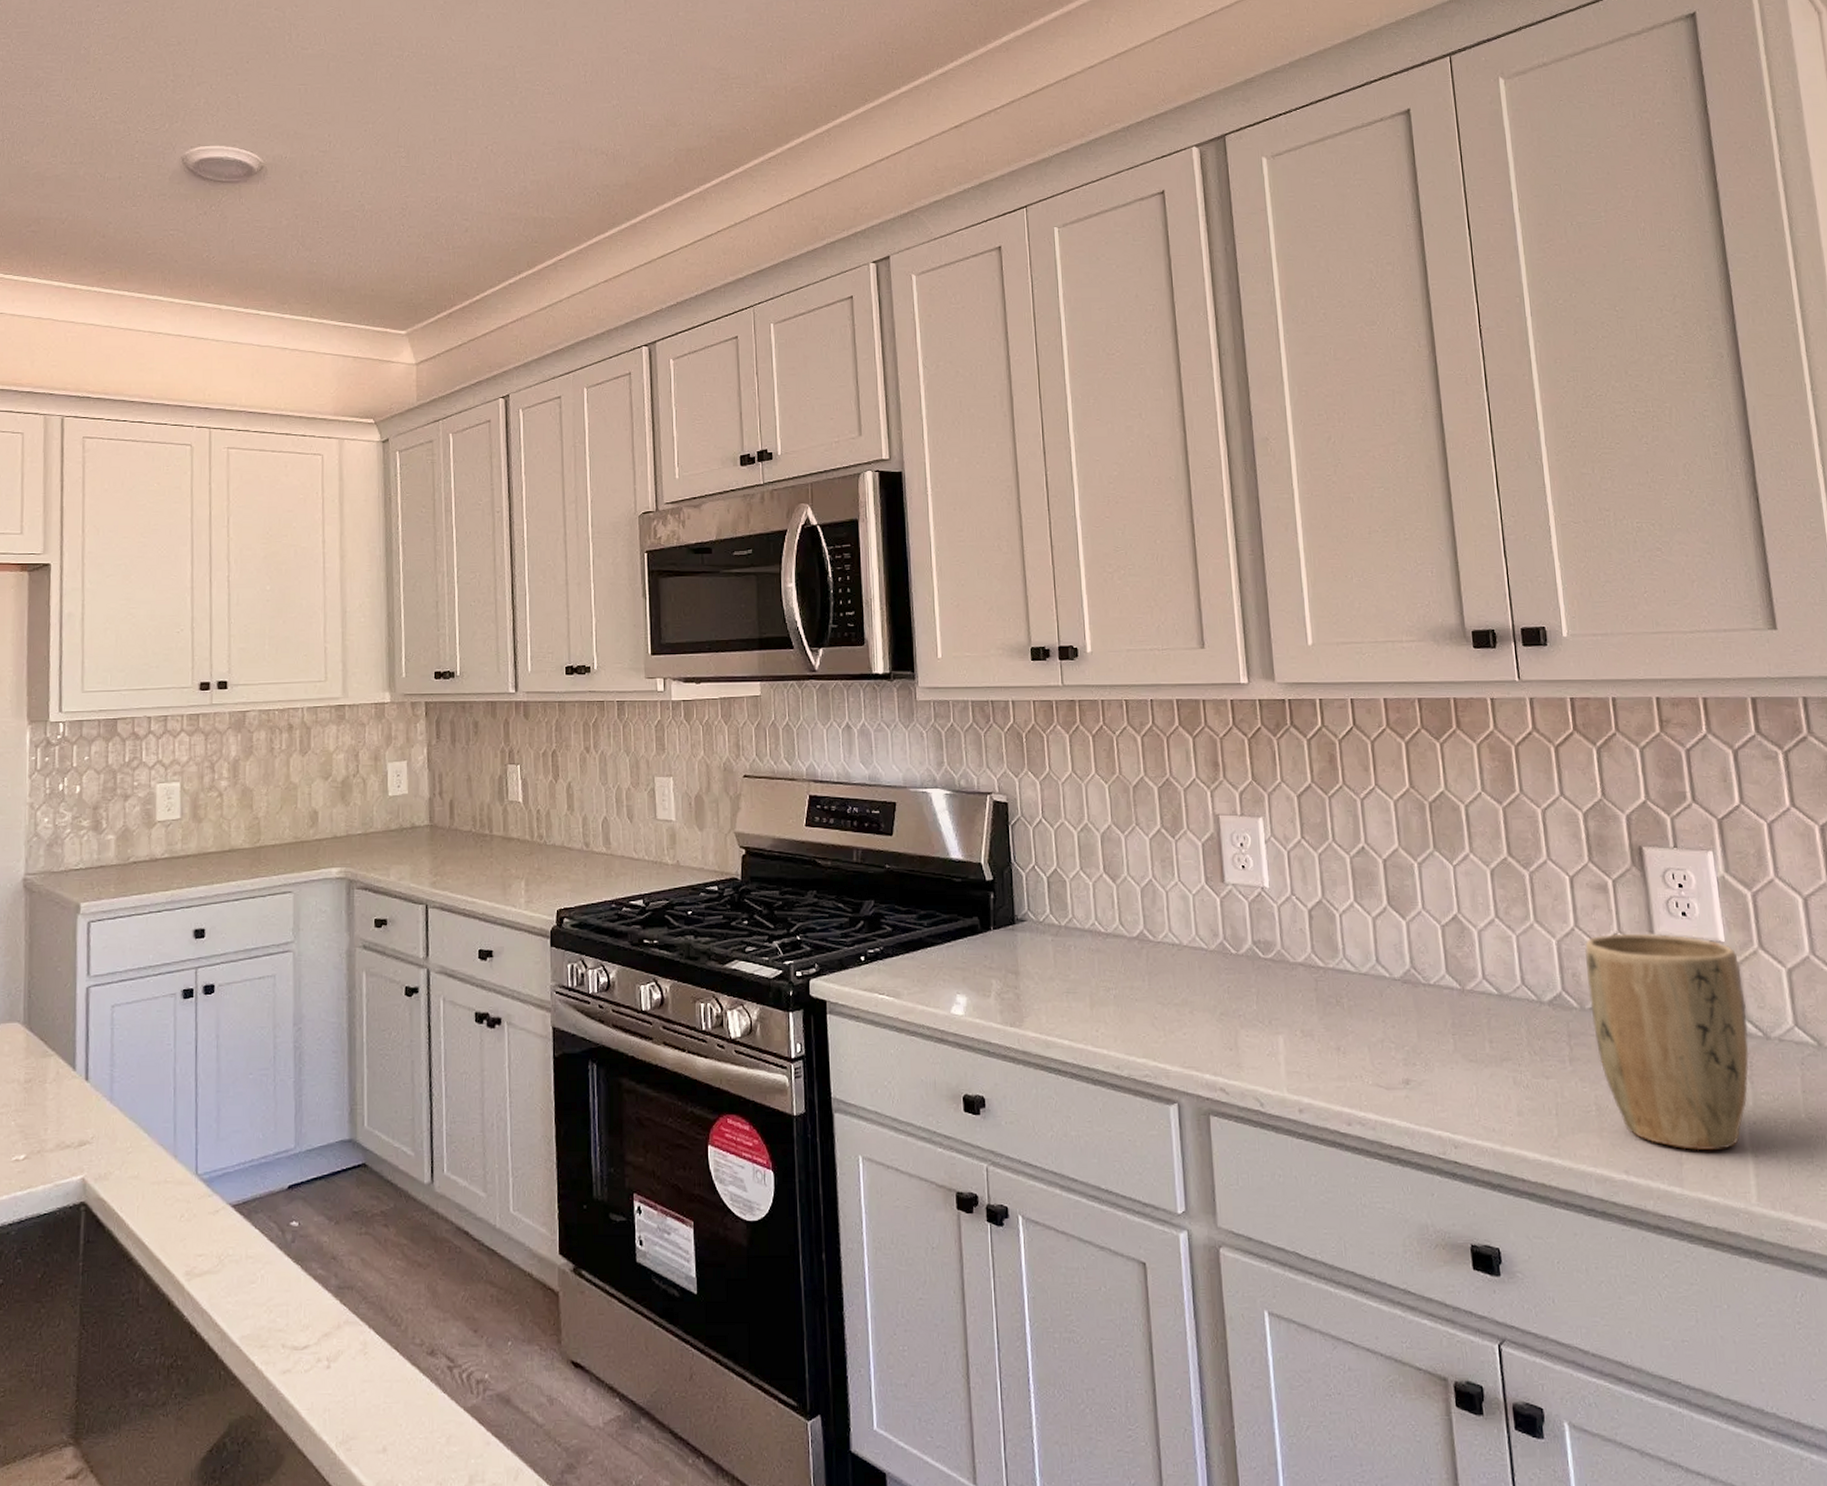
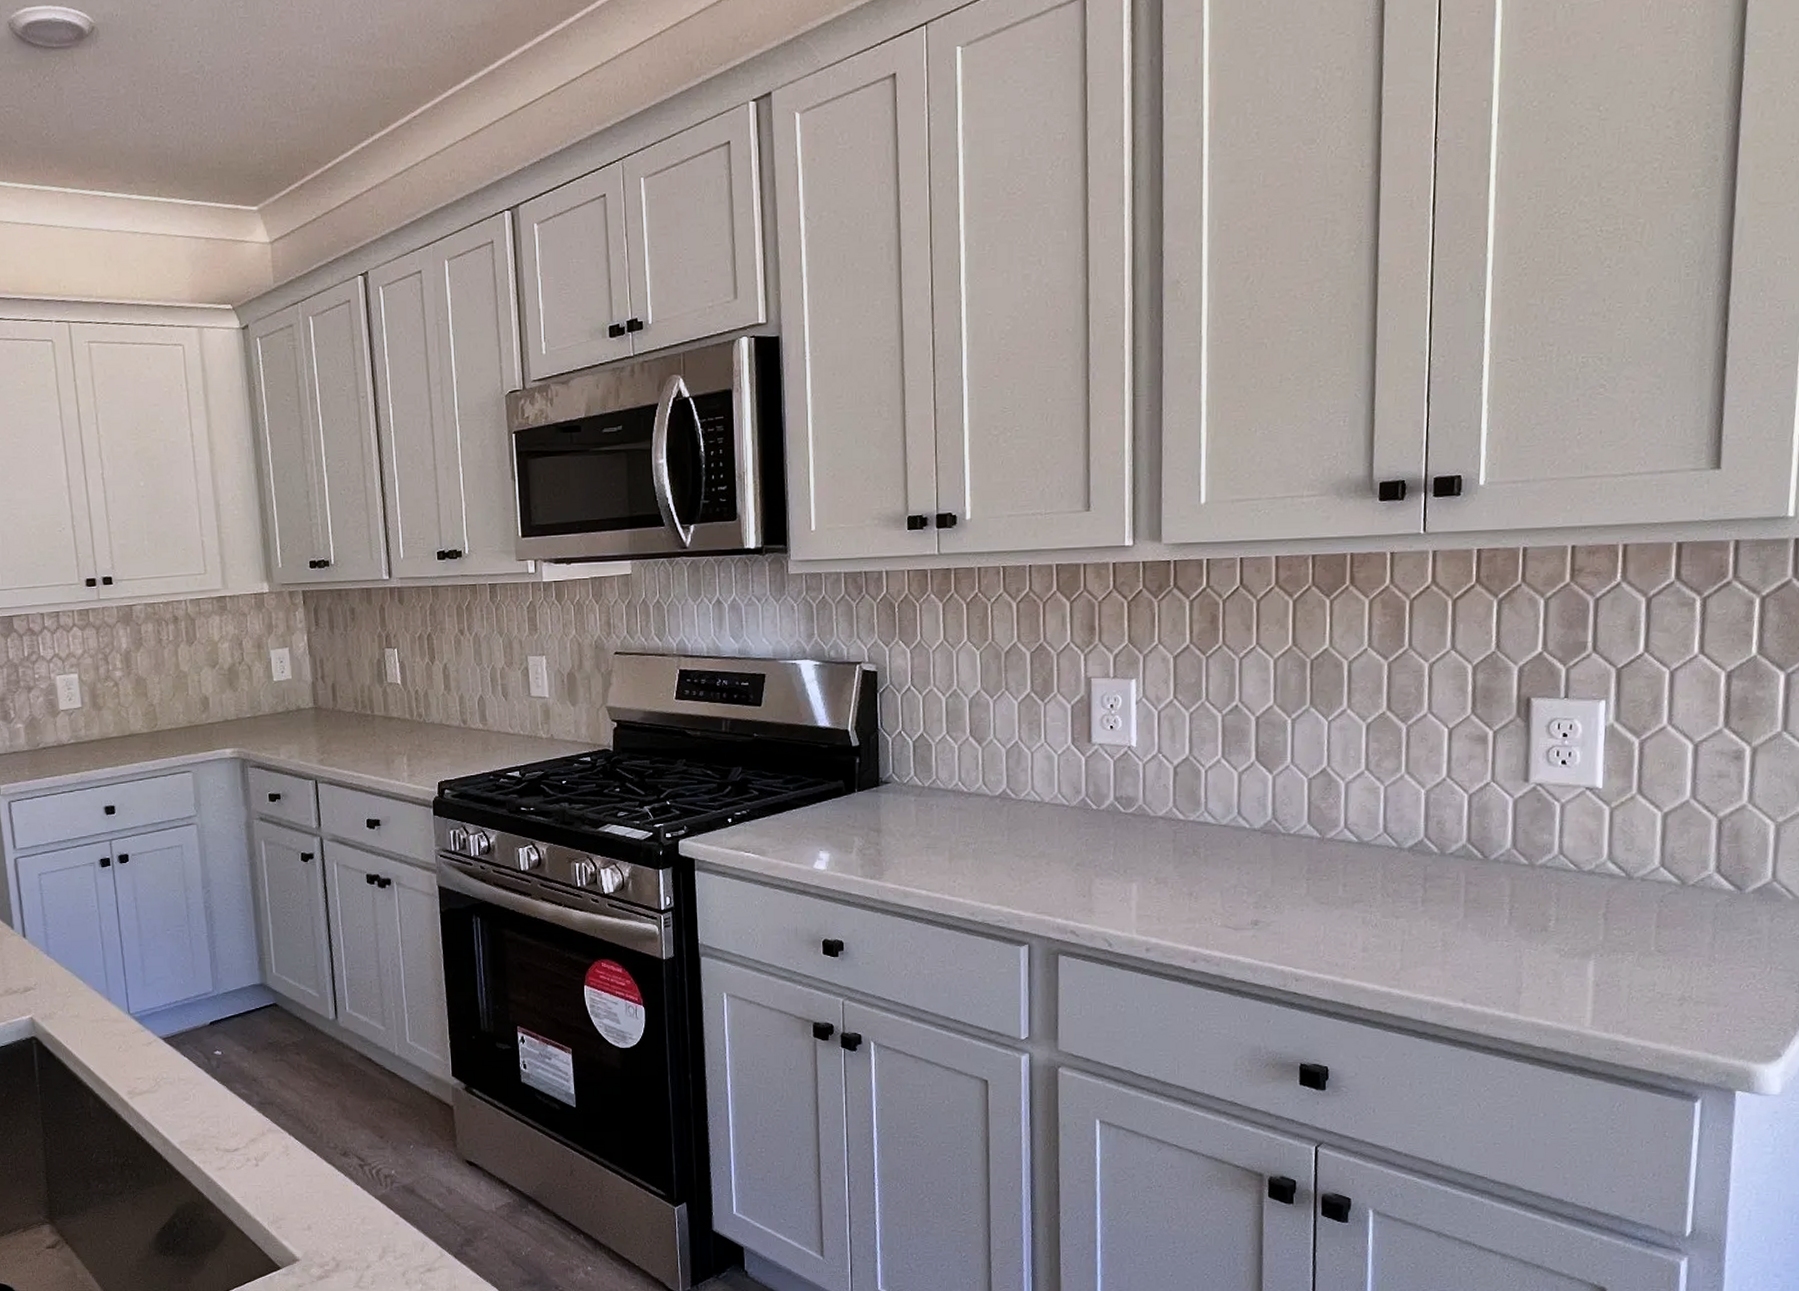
plant pot: present [1584,933,1749,1151] -> none [1451,781,1614,981]

